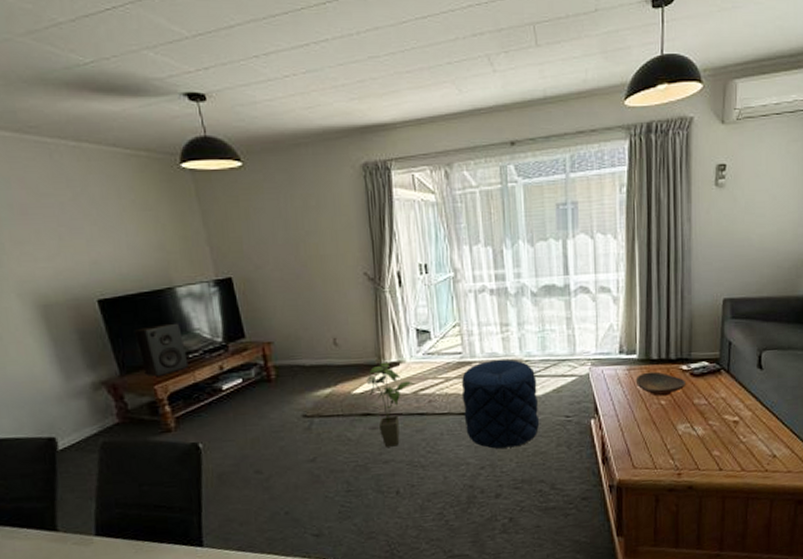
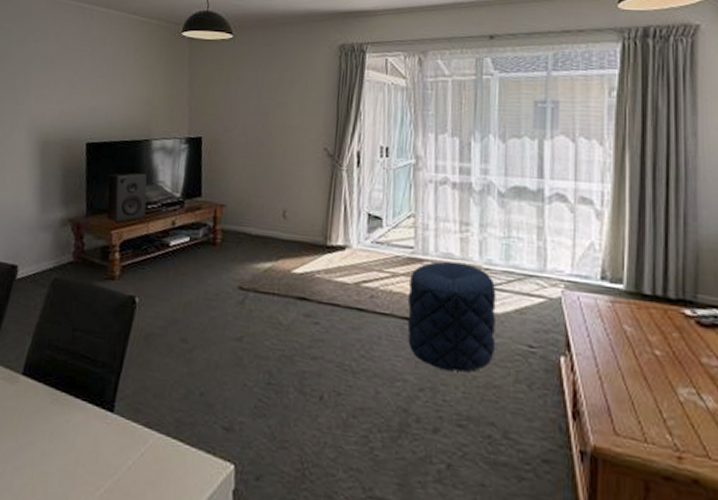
house plant: present [366,362,414,447] -> none [308,243,358,342]
decorative bowl: present [635,371,687,397] -> none [621,309,691,345]

